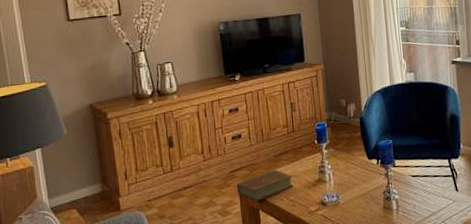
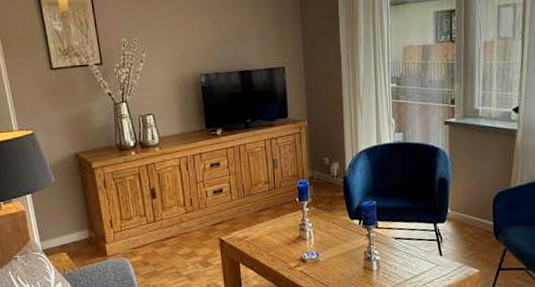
book: present [236,169,294,203] -> none [217,225,274,256]

